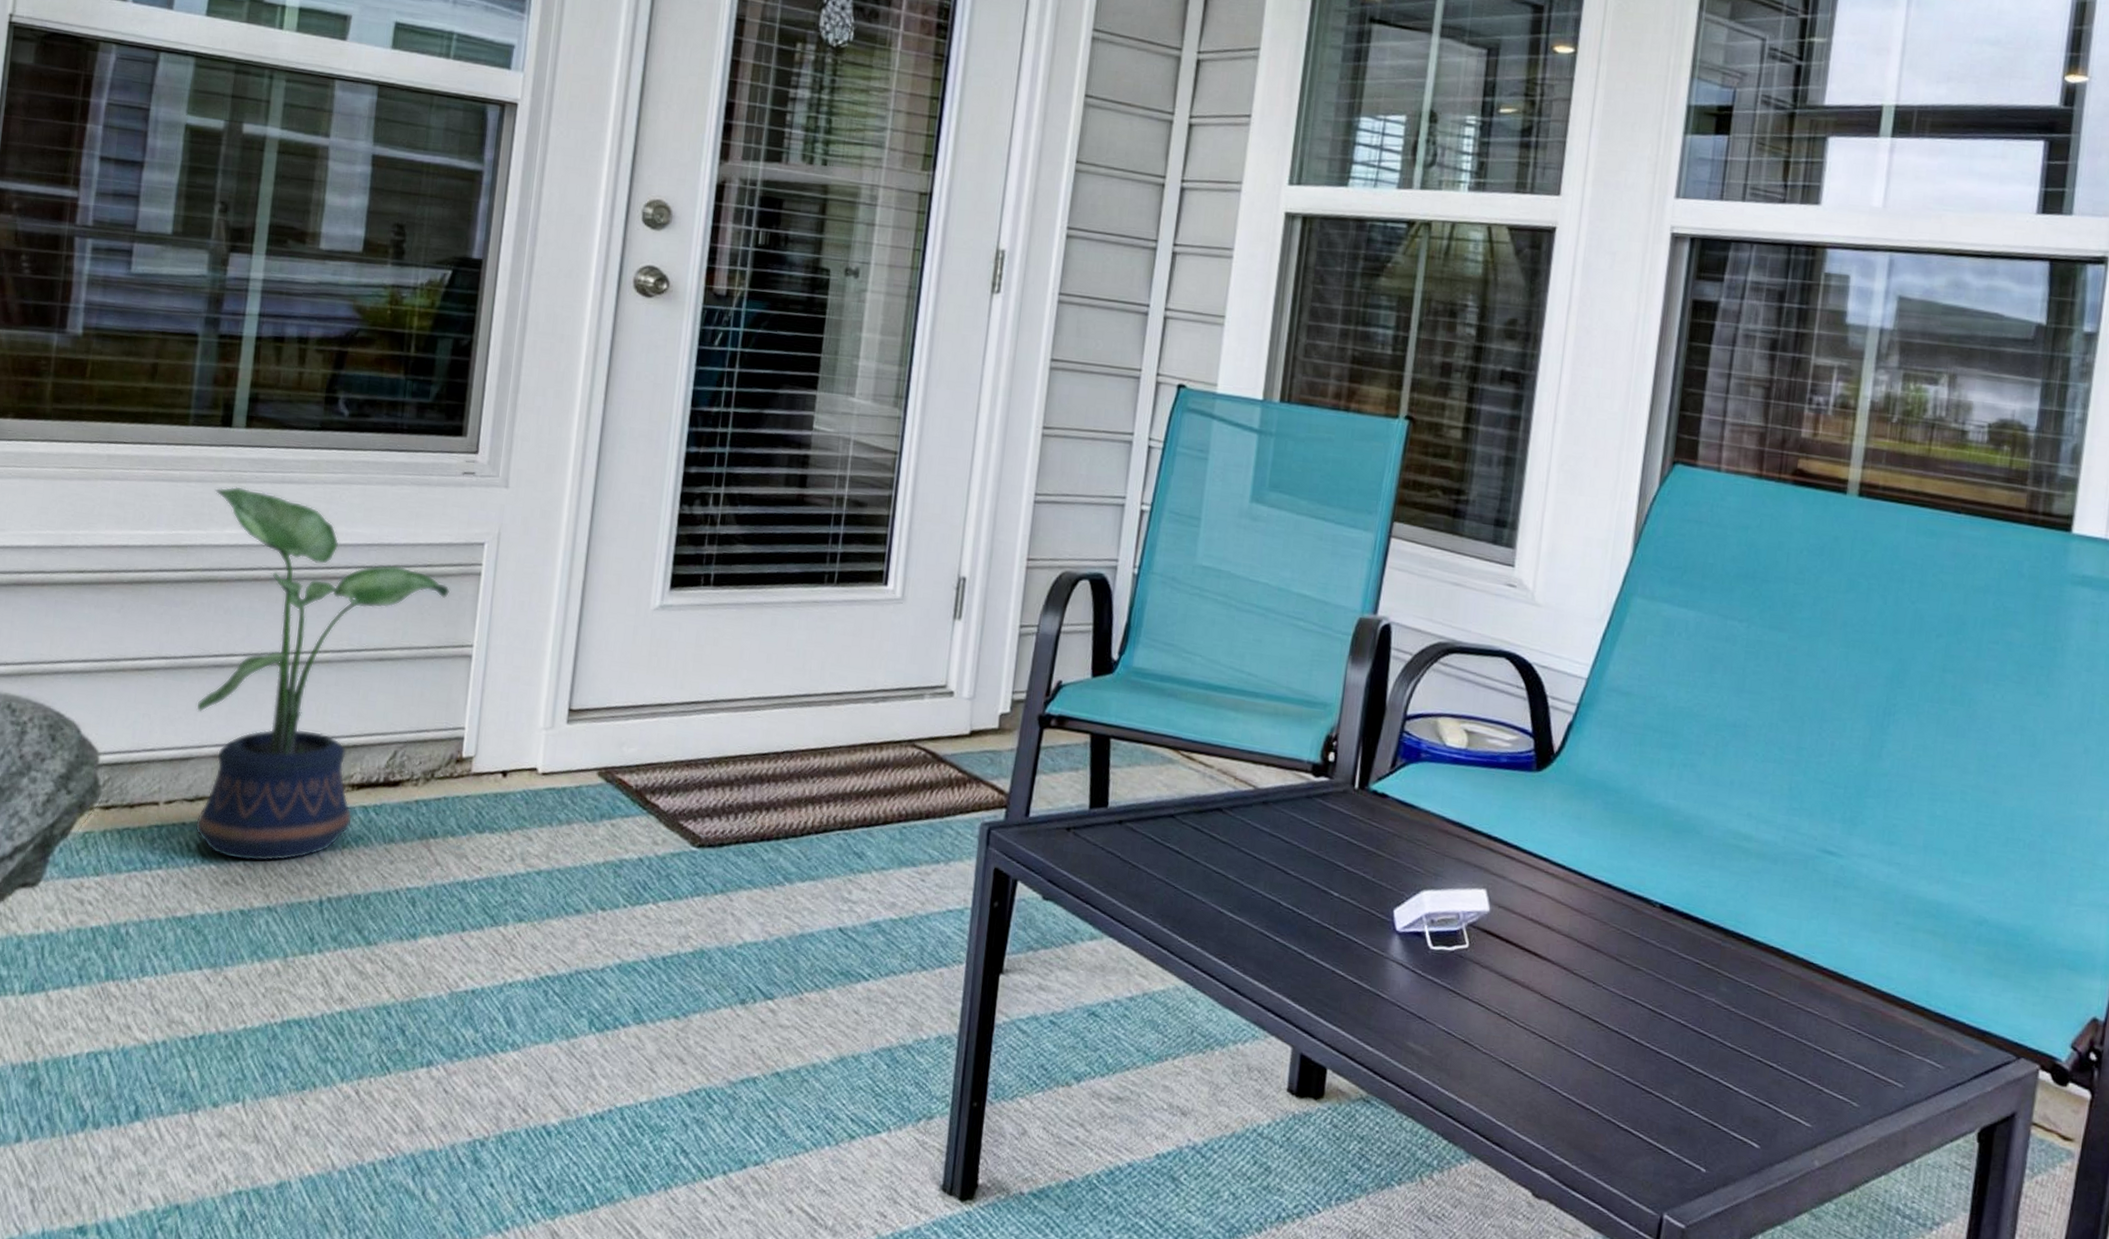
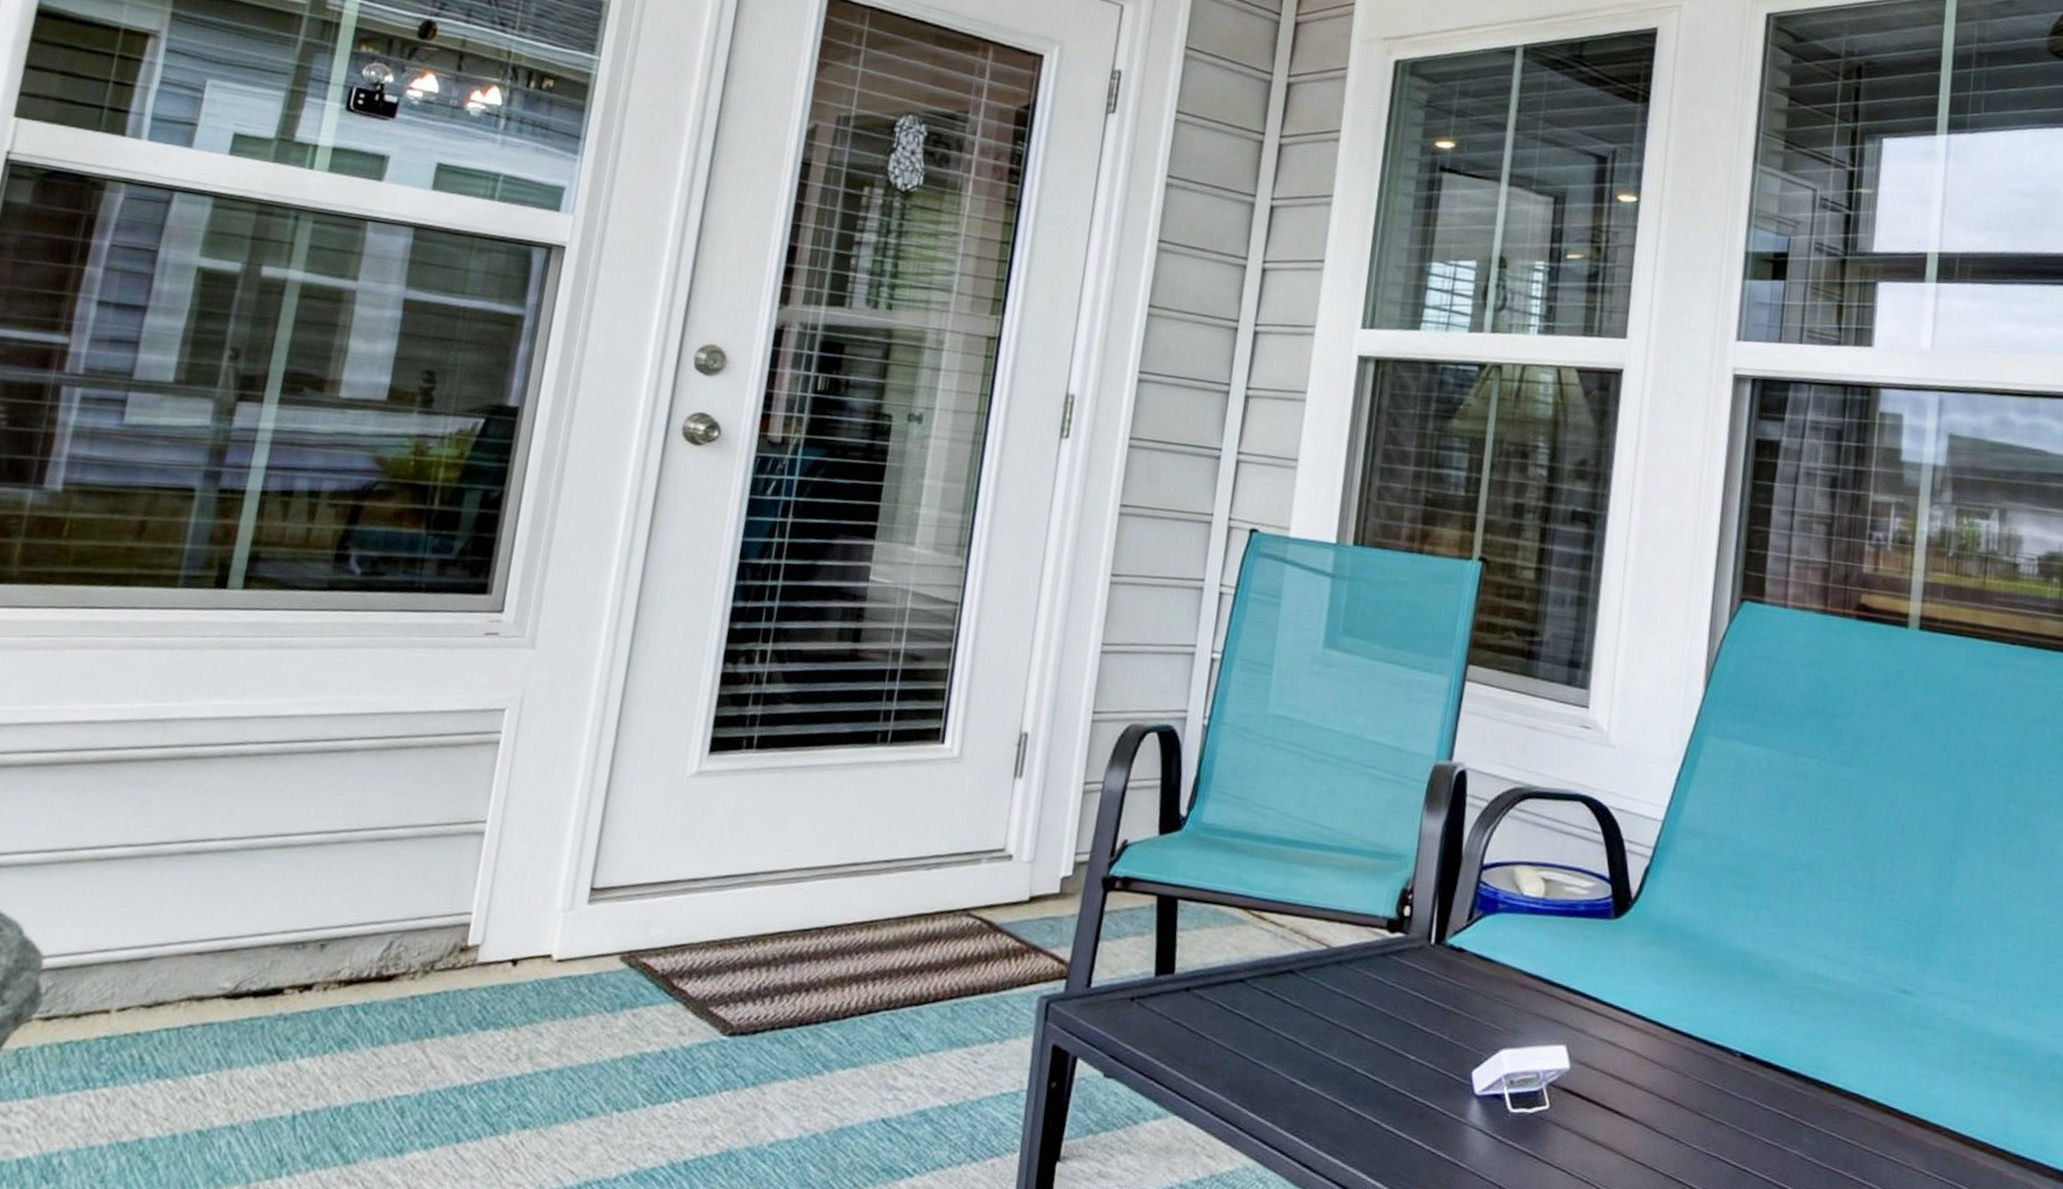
potted plant: present [194,486,450,862] -> none [150,653,464,1074]

